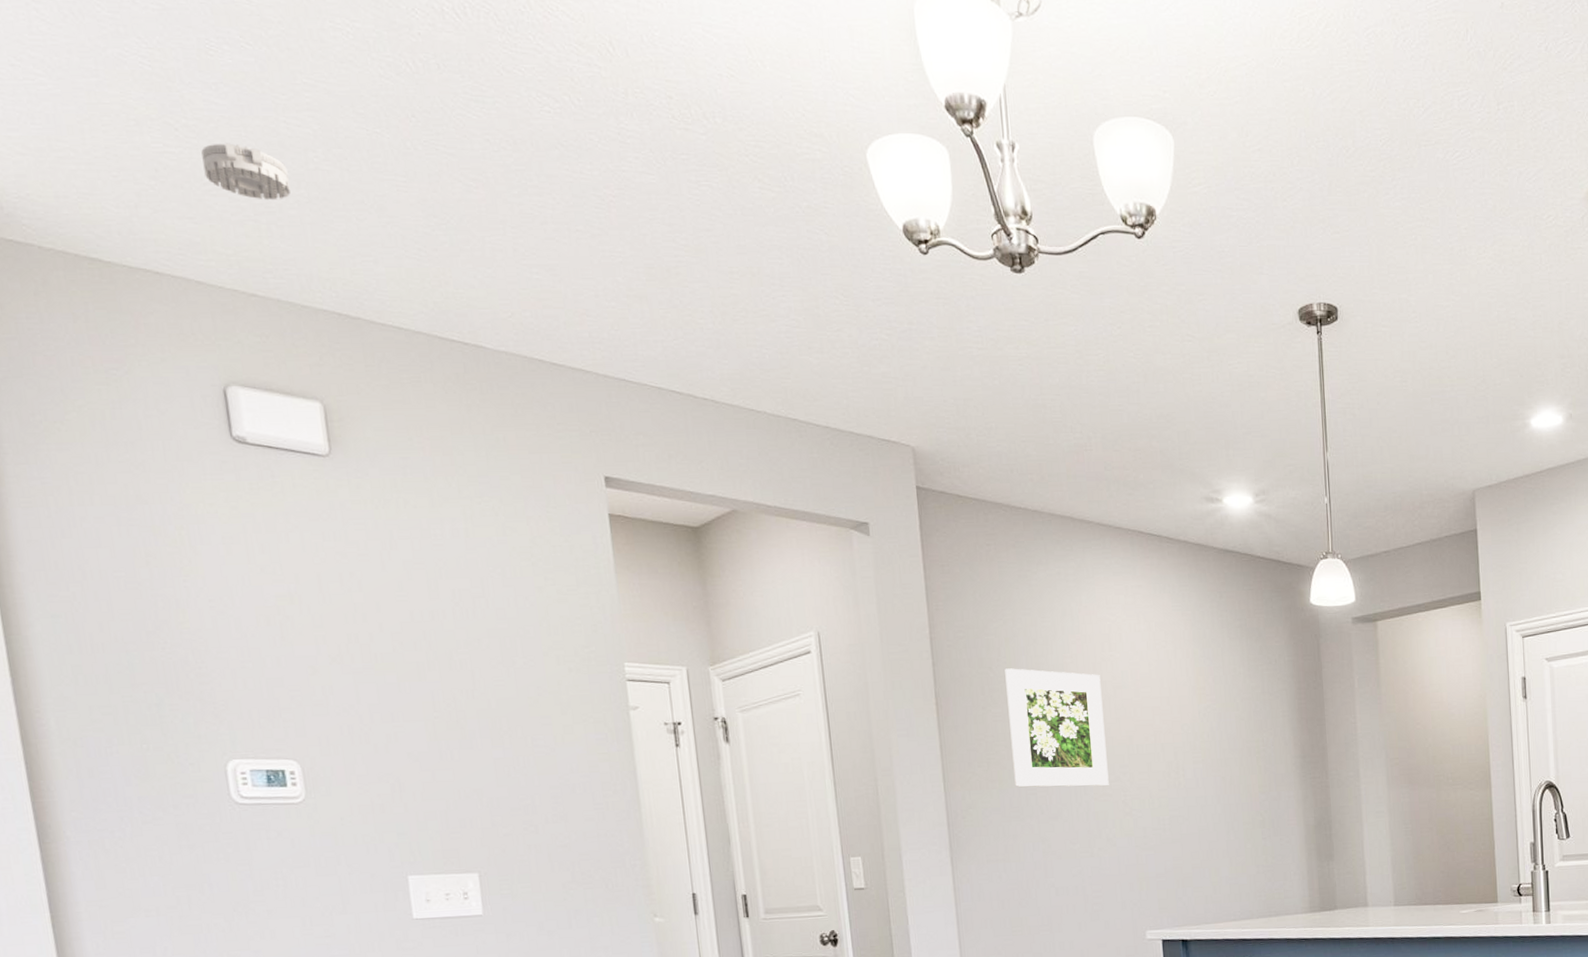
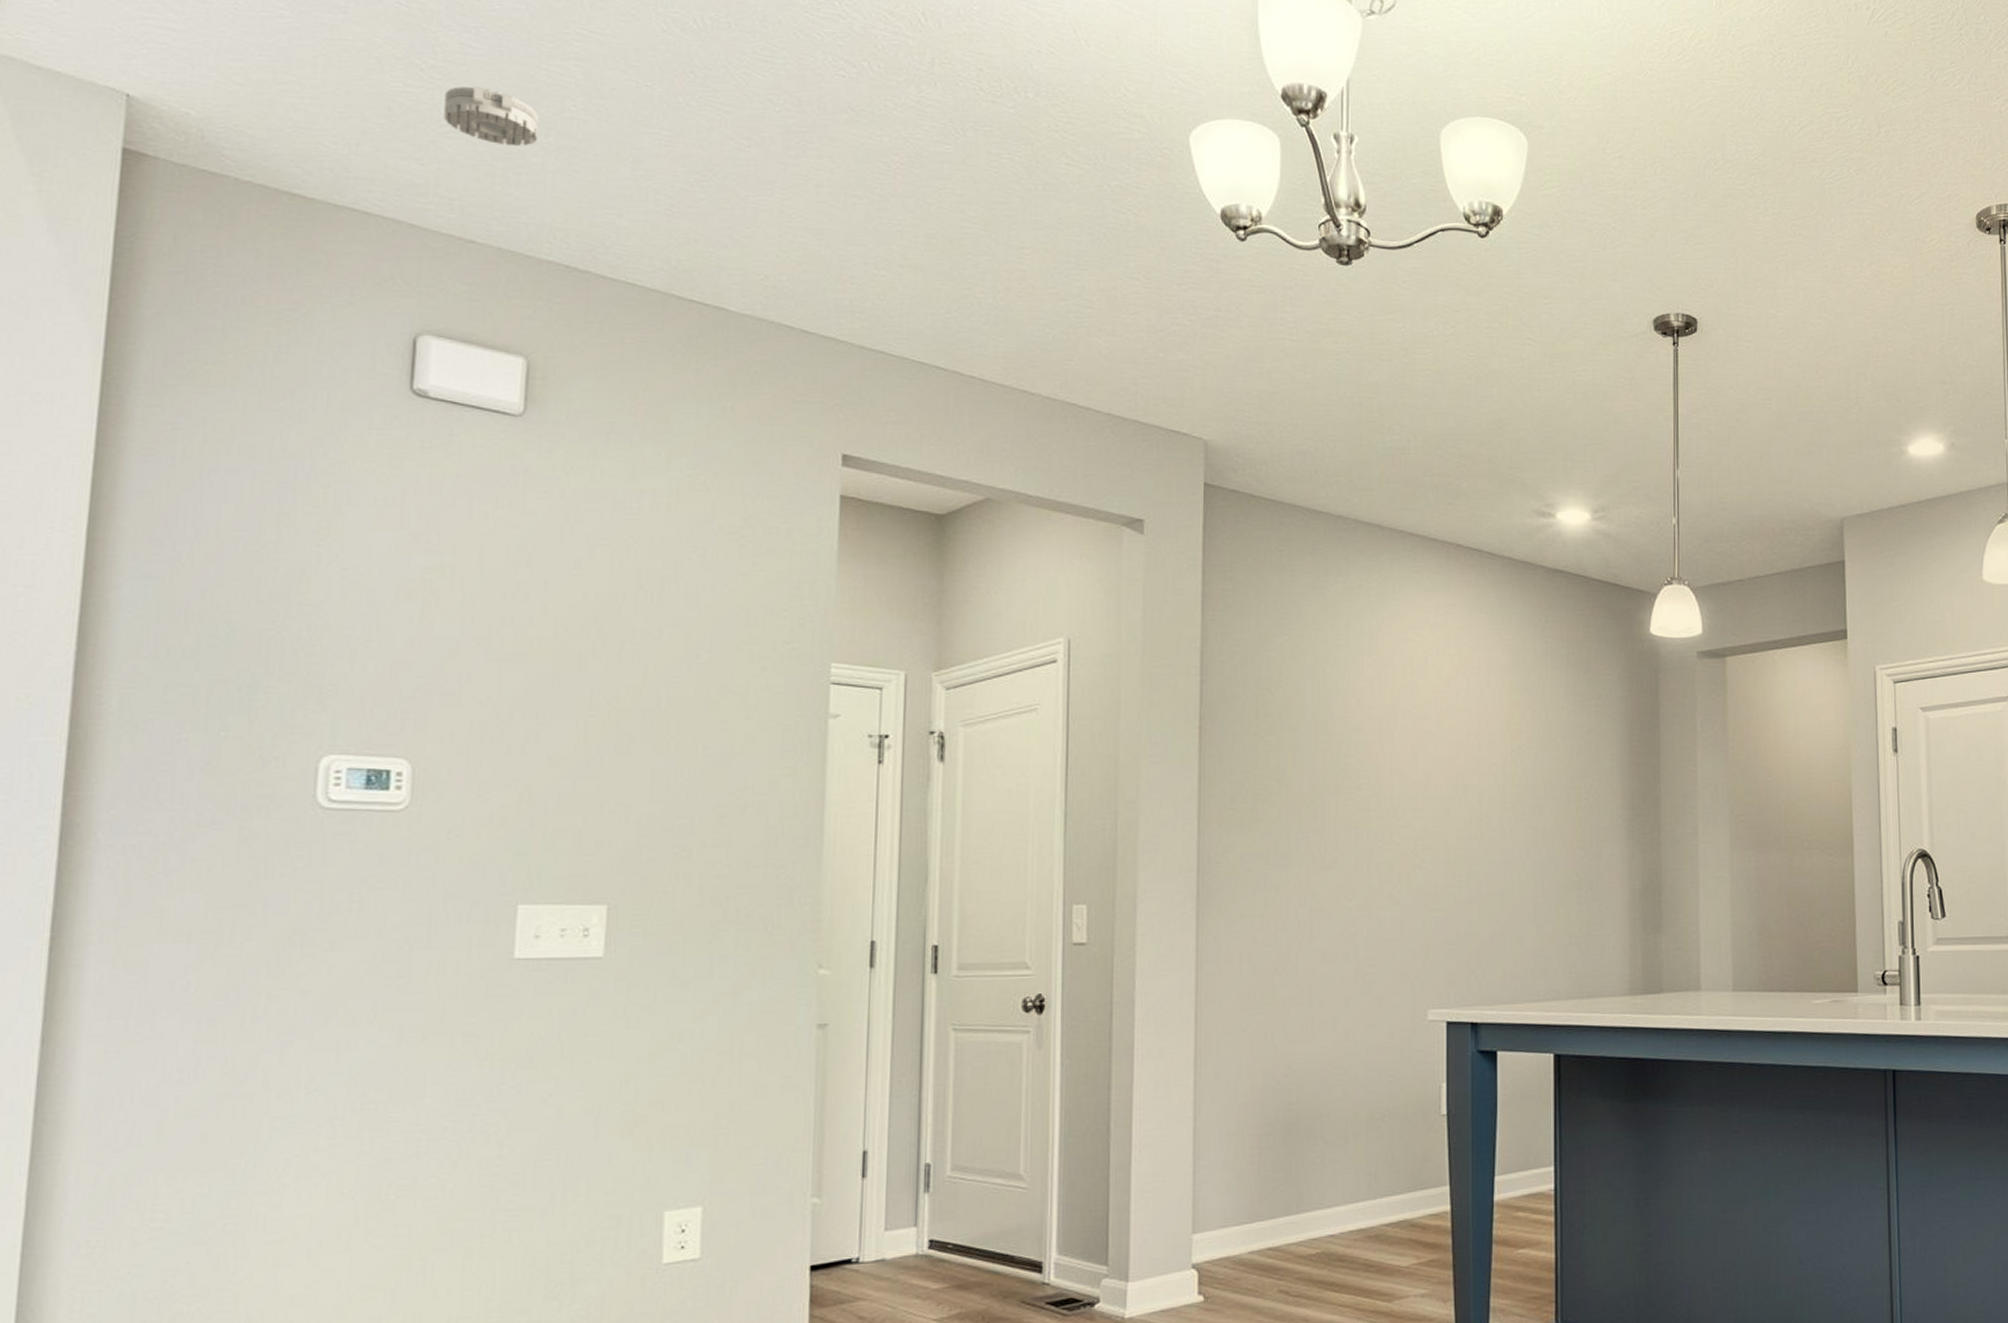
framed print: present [1005,668,1109,787] -> none [1284,690,1398,832]

